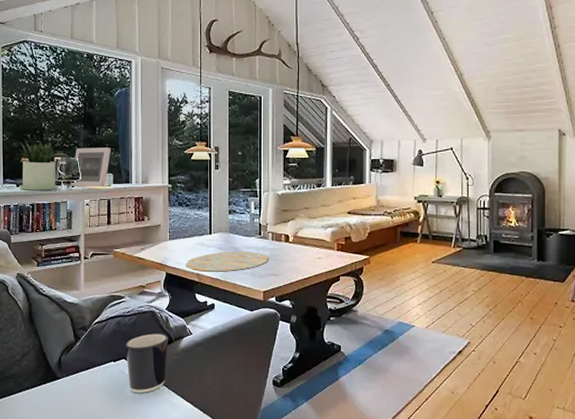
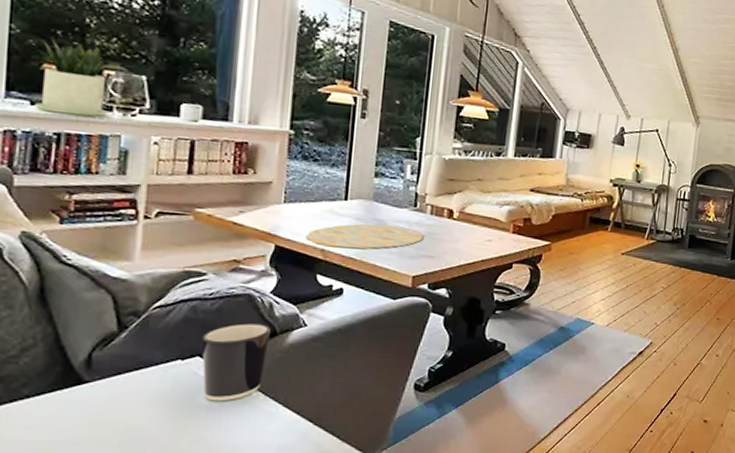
picture frame: present [71,147,111,187] -> none [129,62,203,123]

